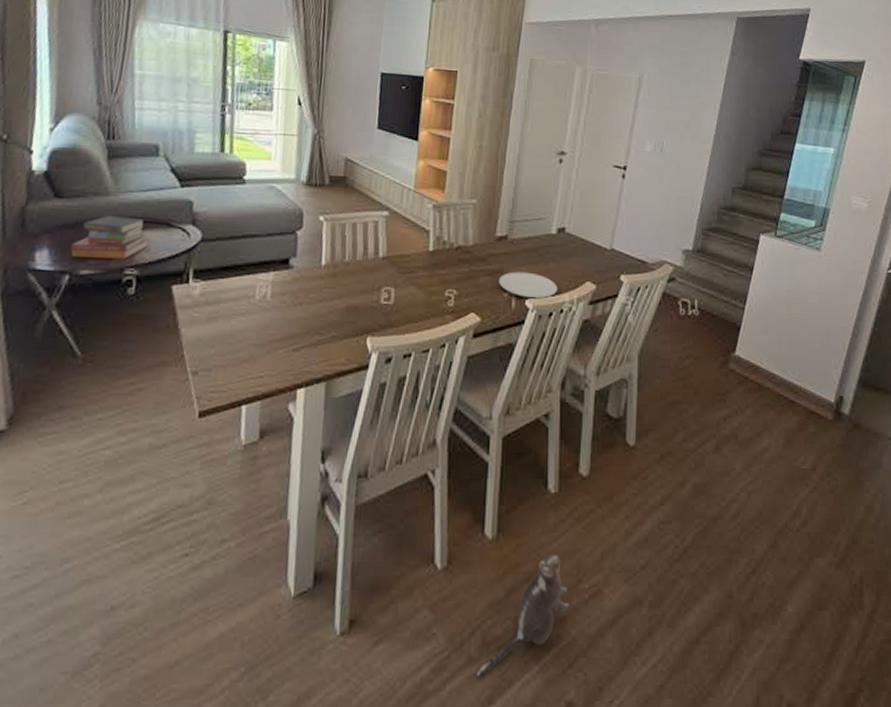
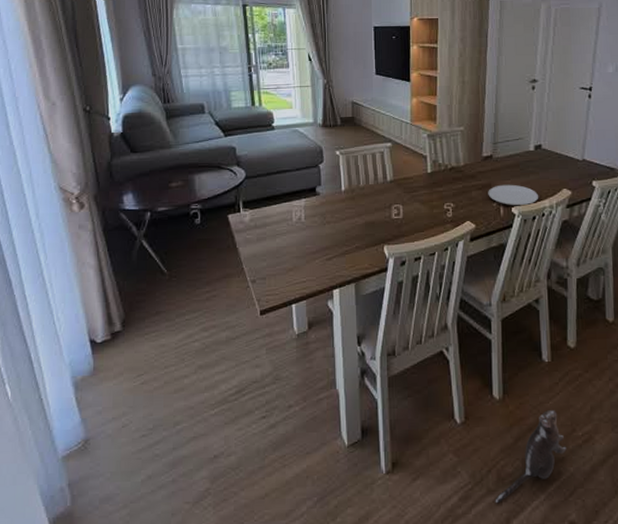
books: present [70,216,149,259] -> none [149,163,205,198]

